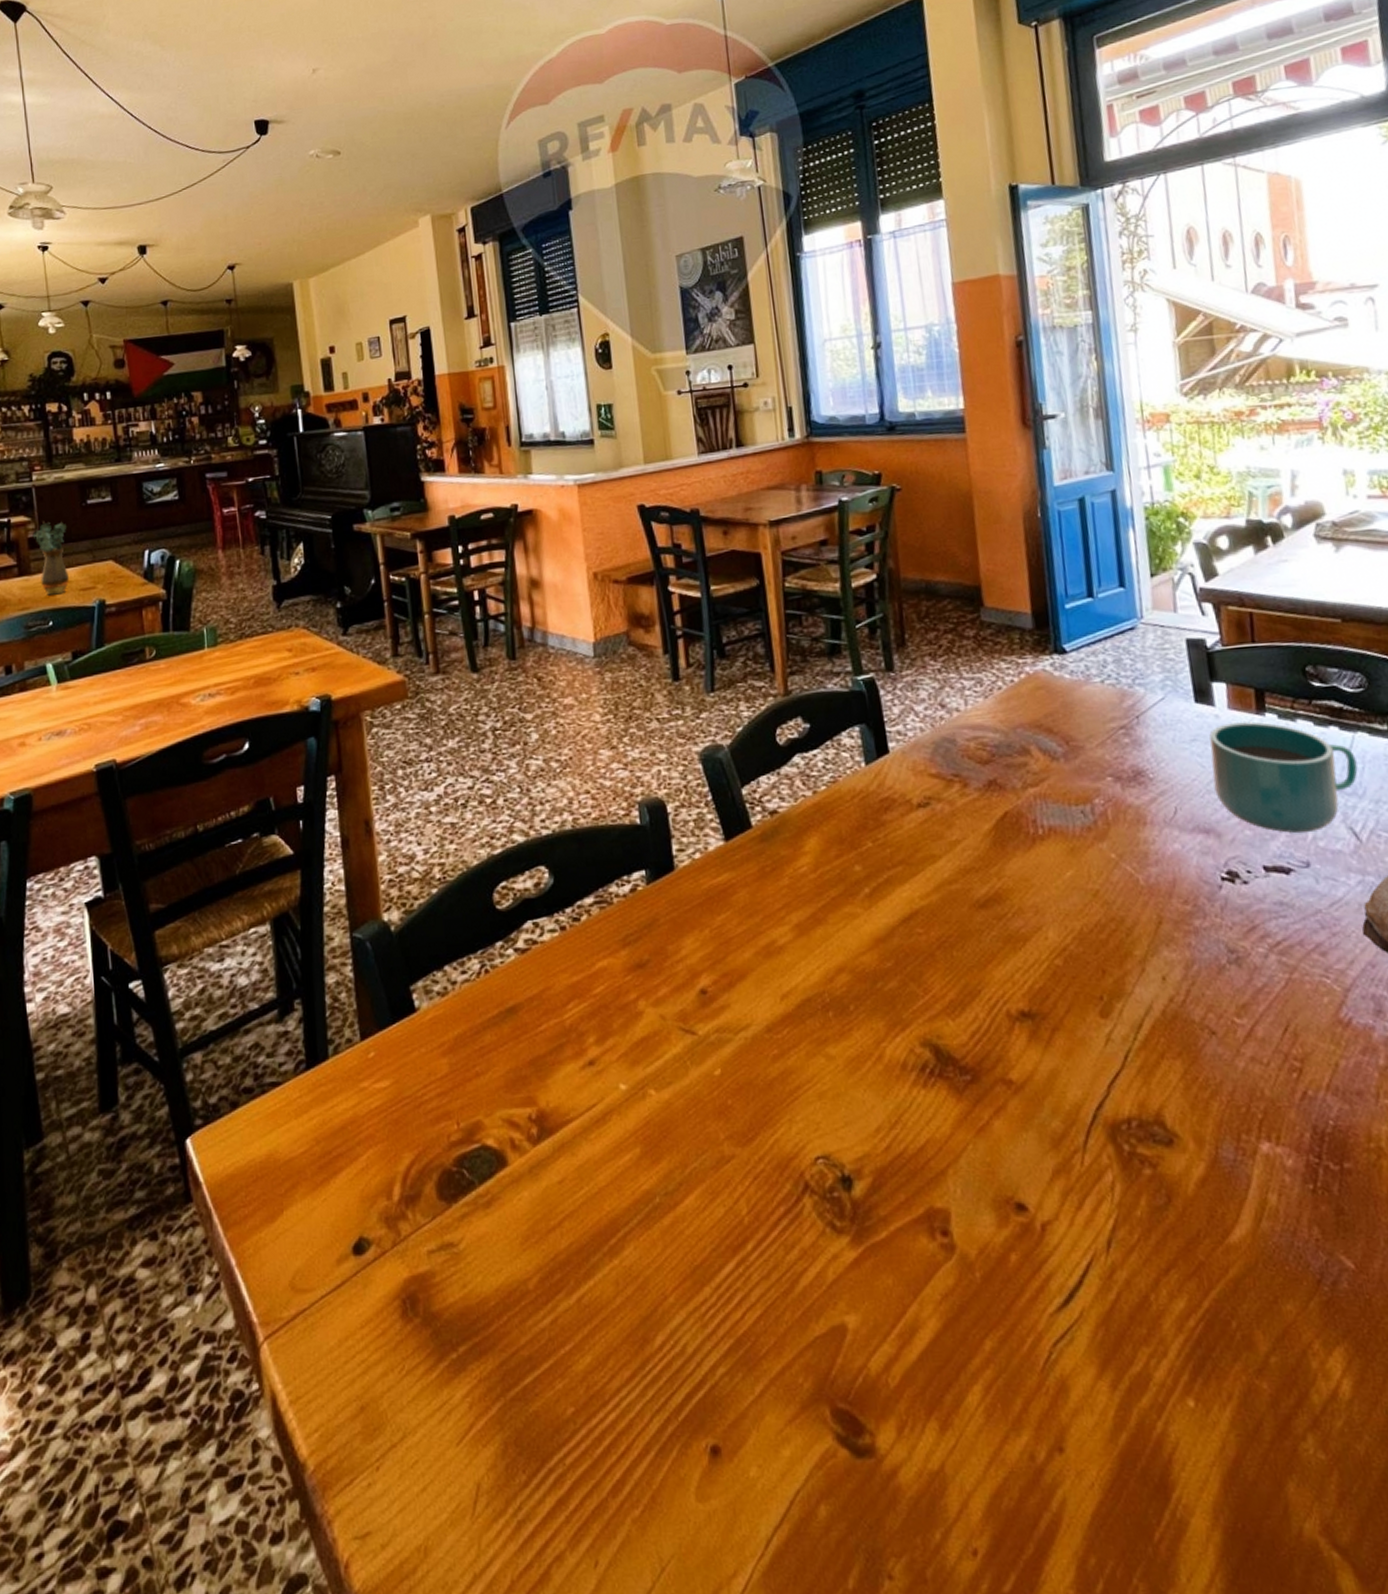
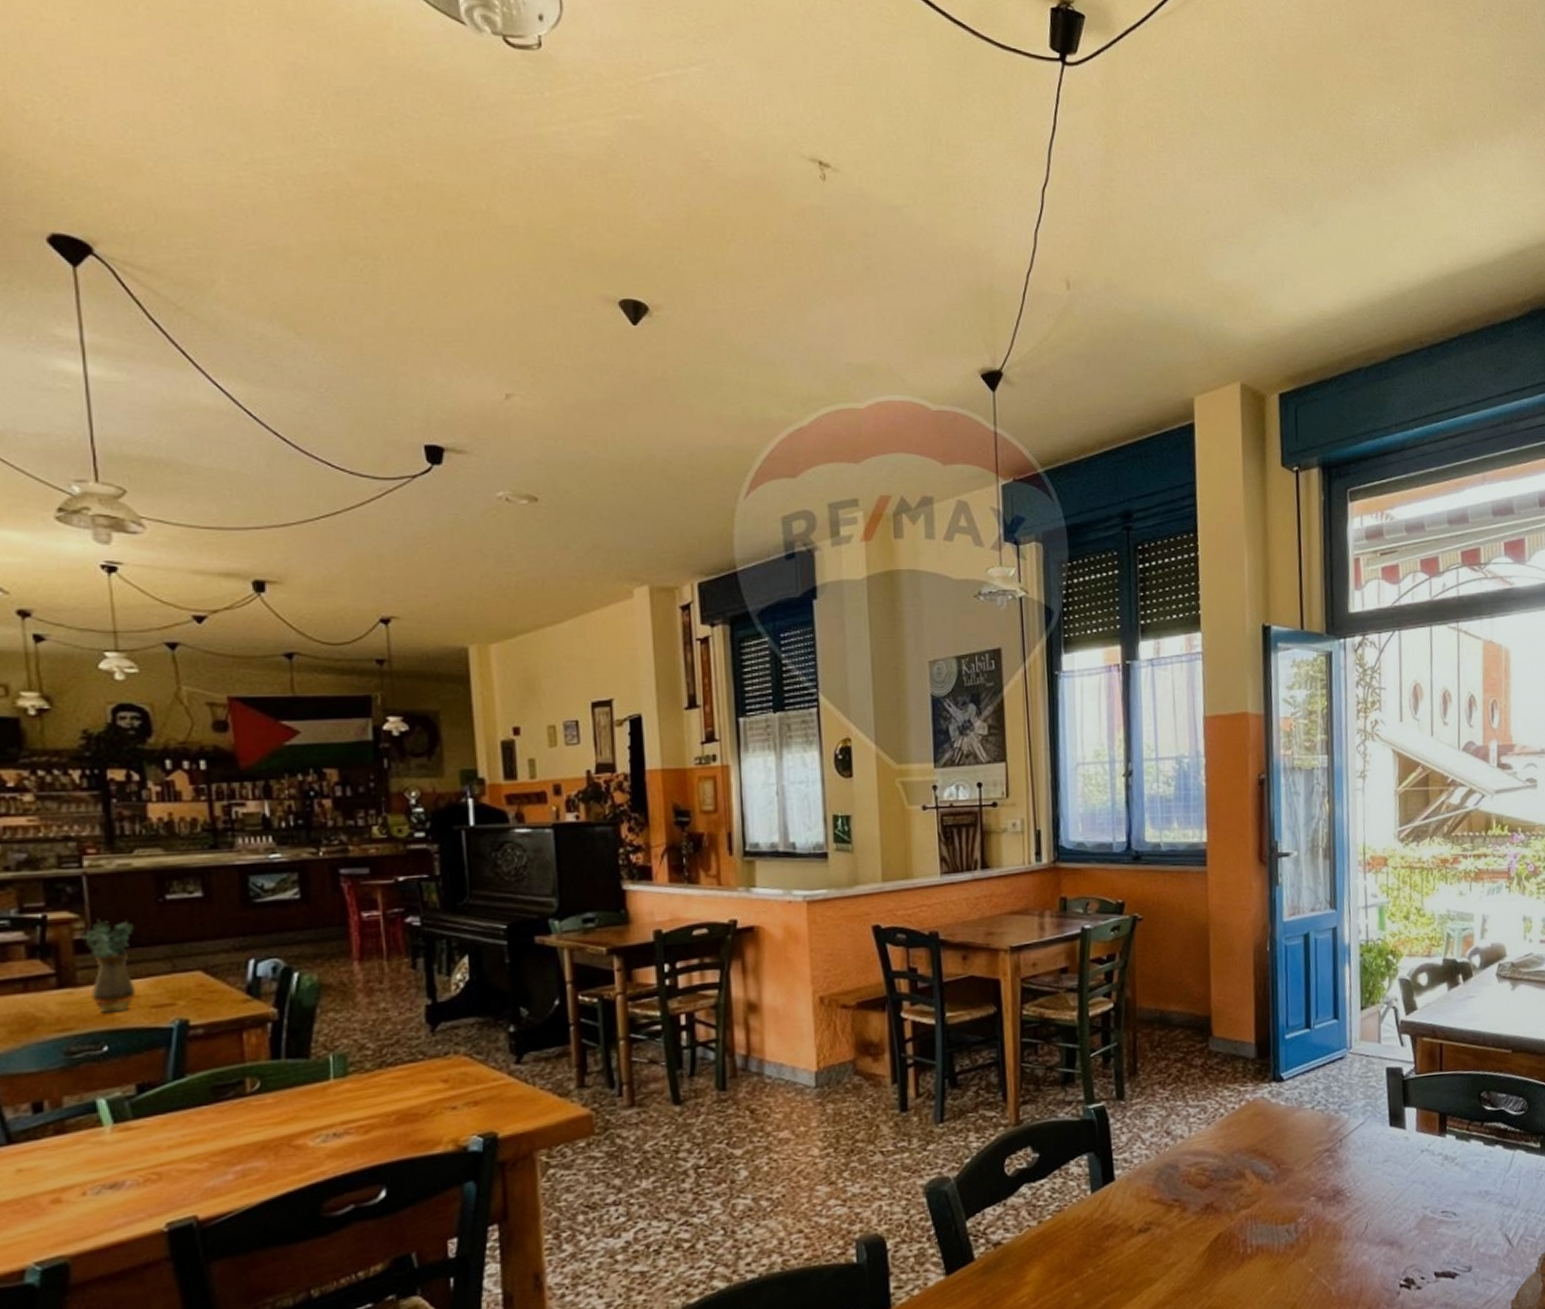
cup: present [1209,721,1358,833] -> none [1399,1142,1515,1242]

